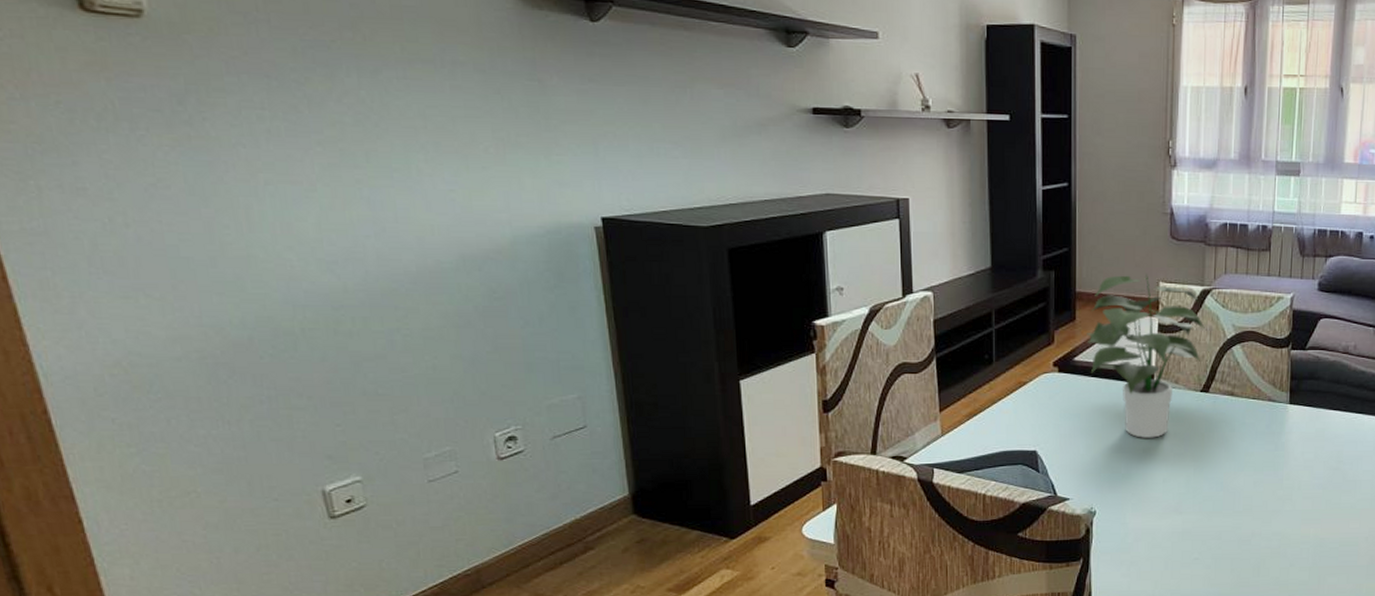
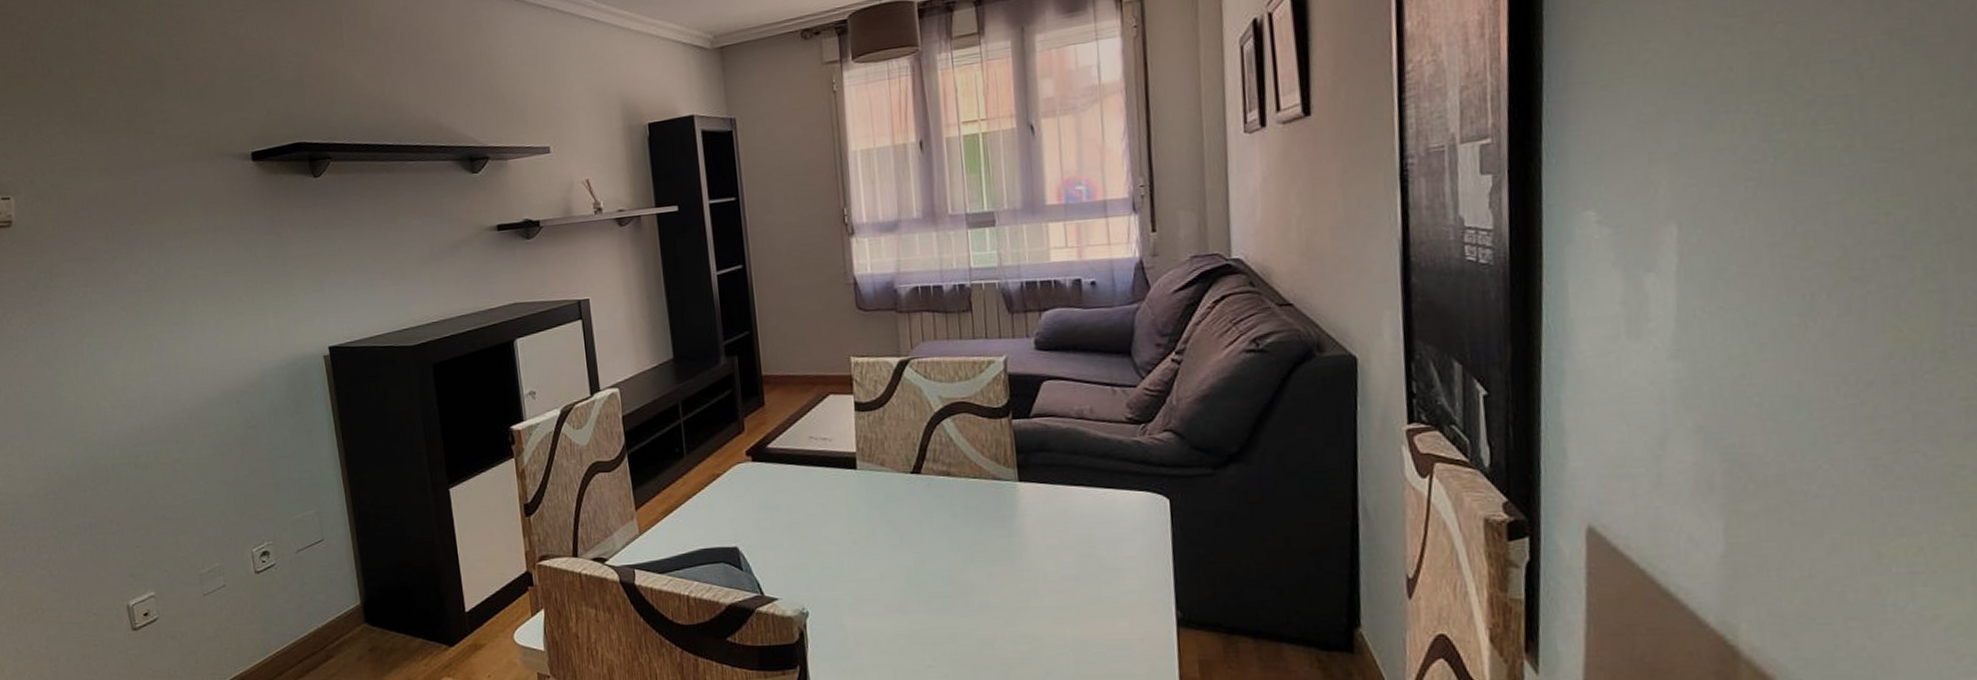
potted plant: present [1086,274,1205,438] -> none [777,350,907,529]

